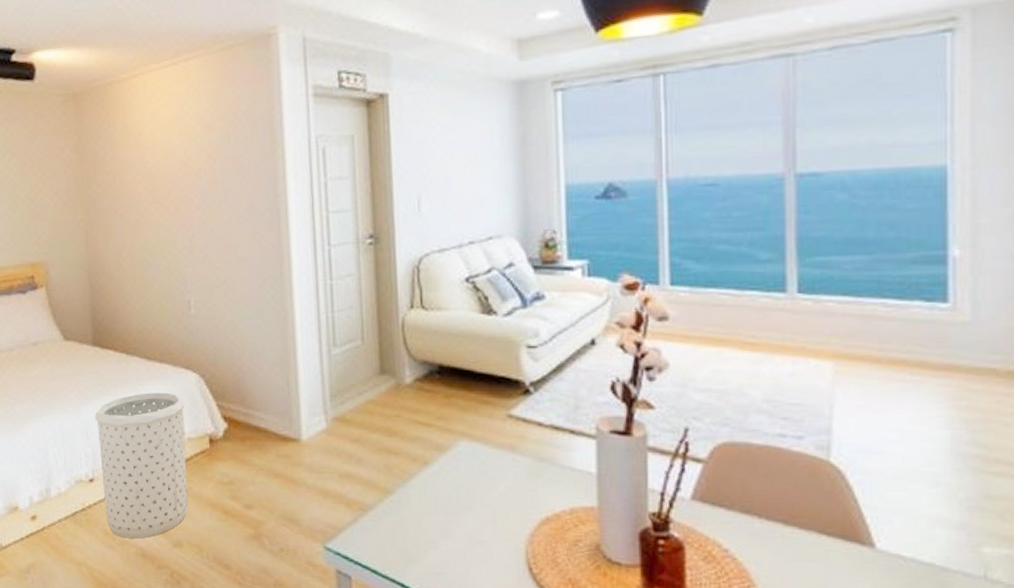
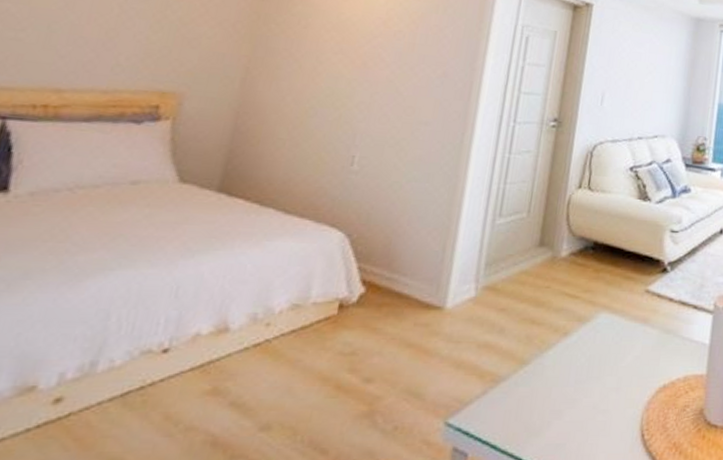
laundry basket: present [94,392,188,539] -> none [172,249,320,423]

